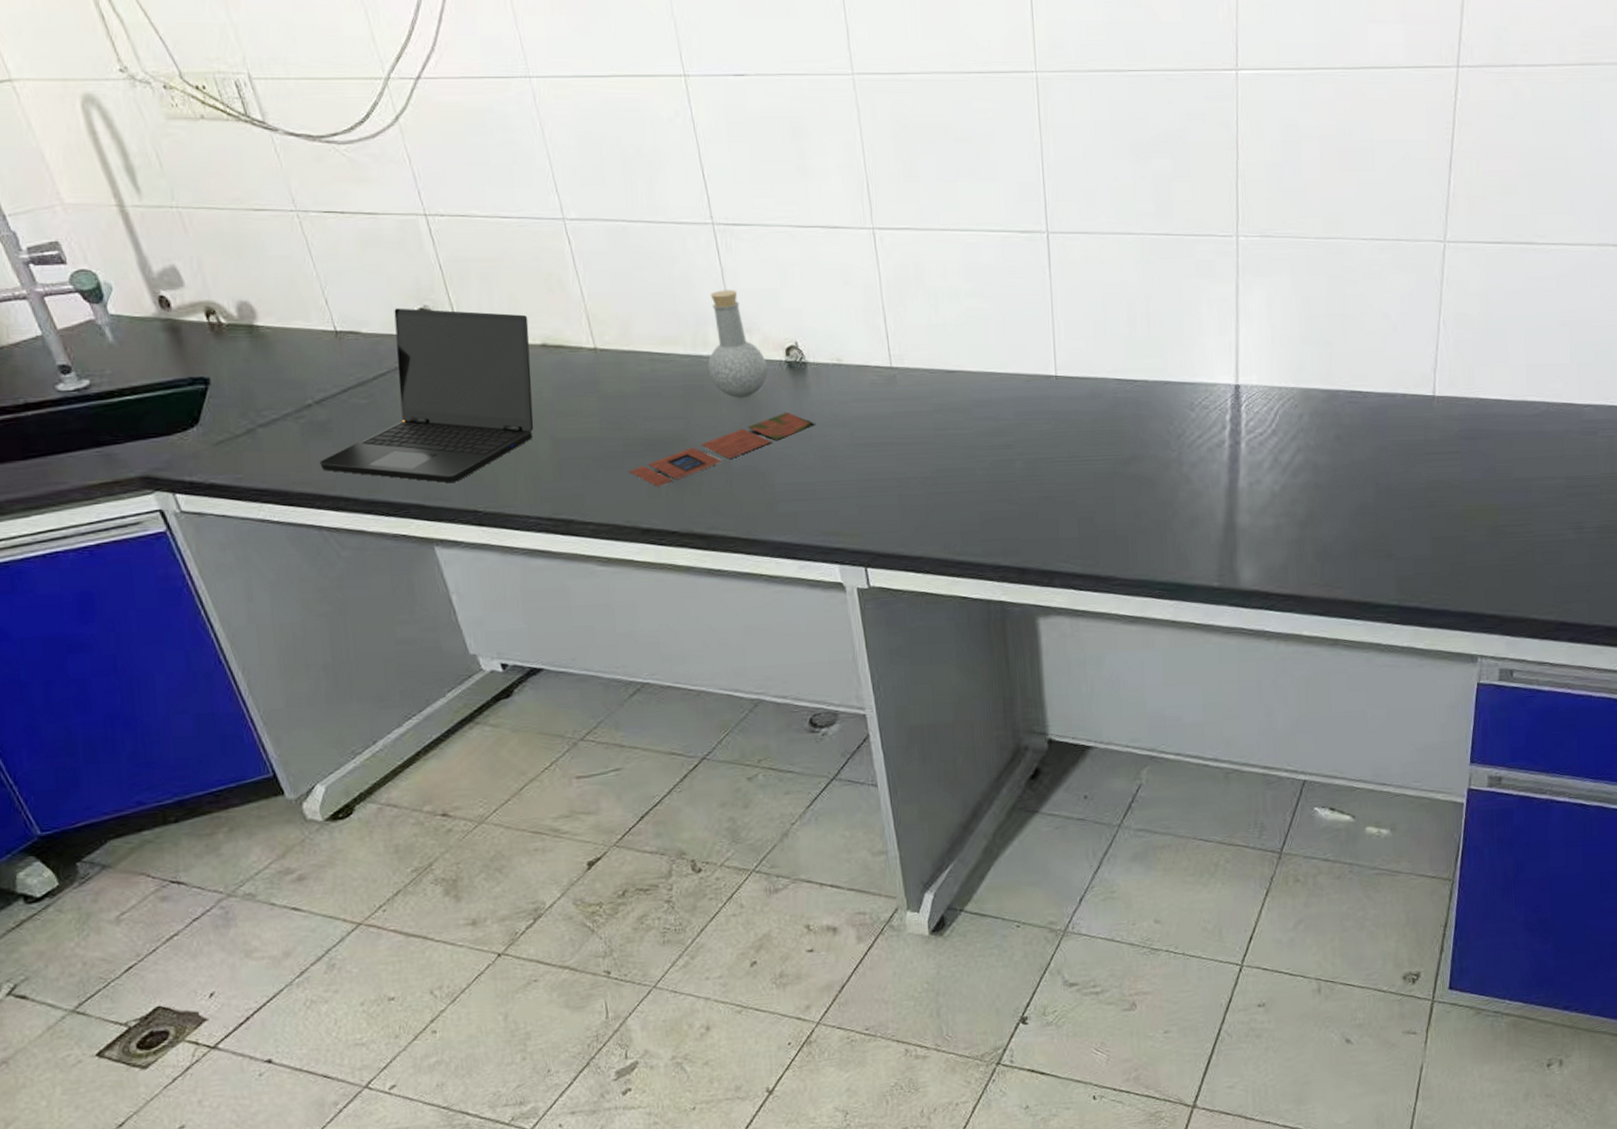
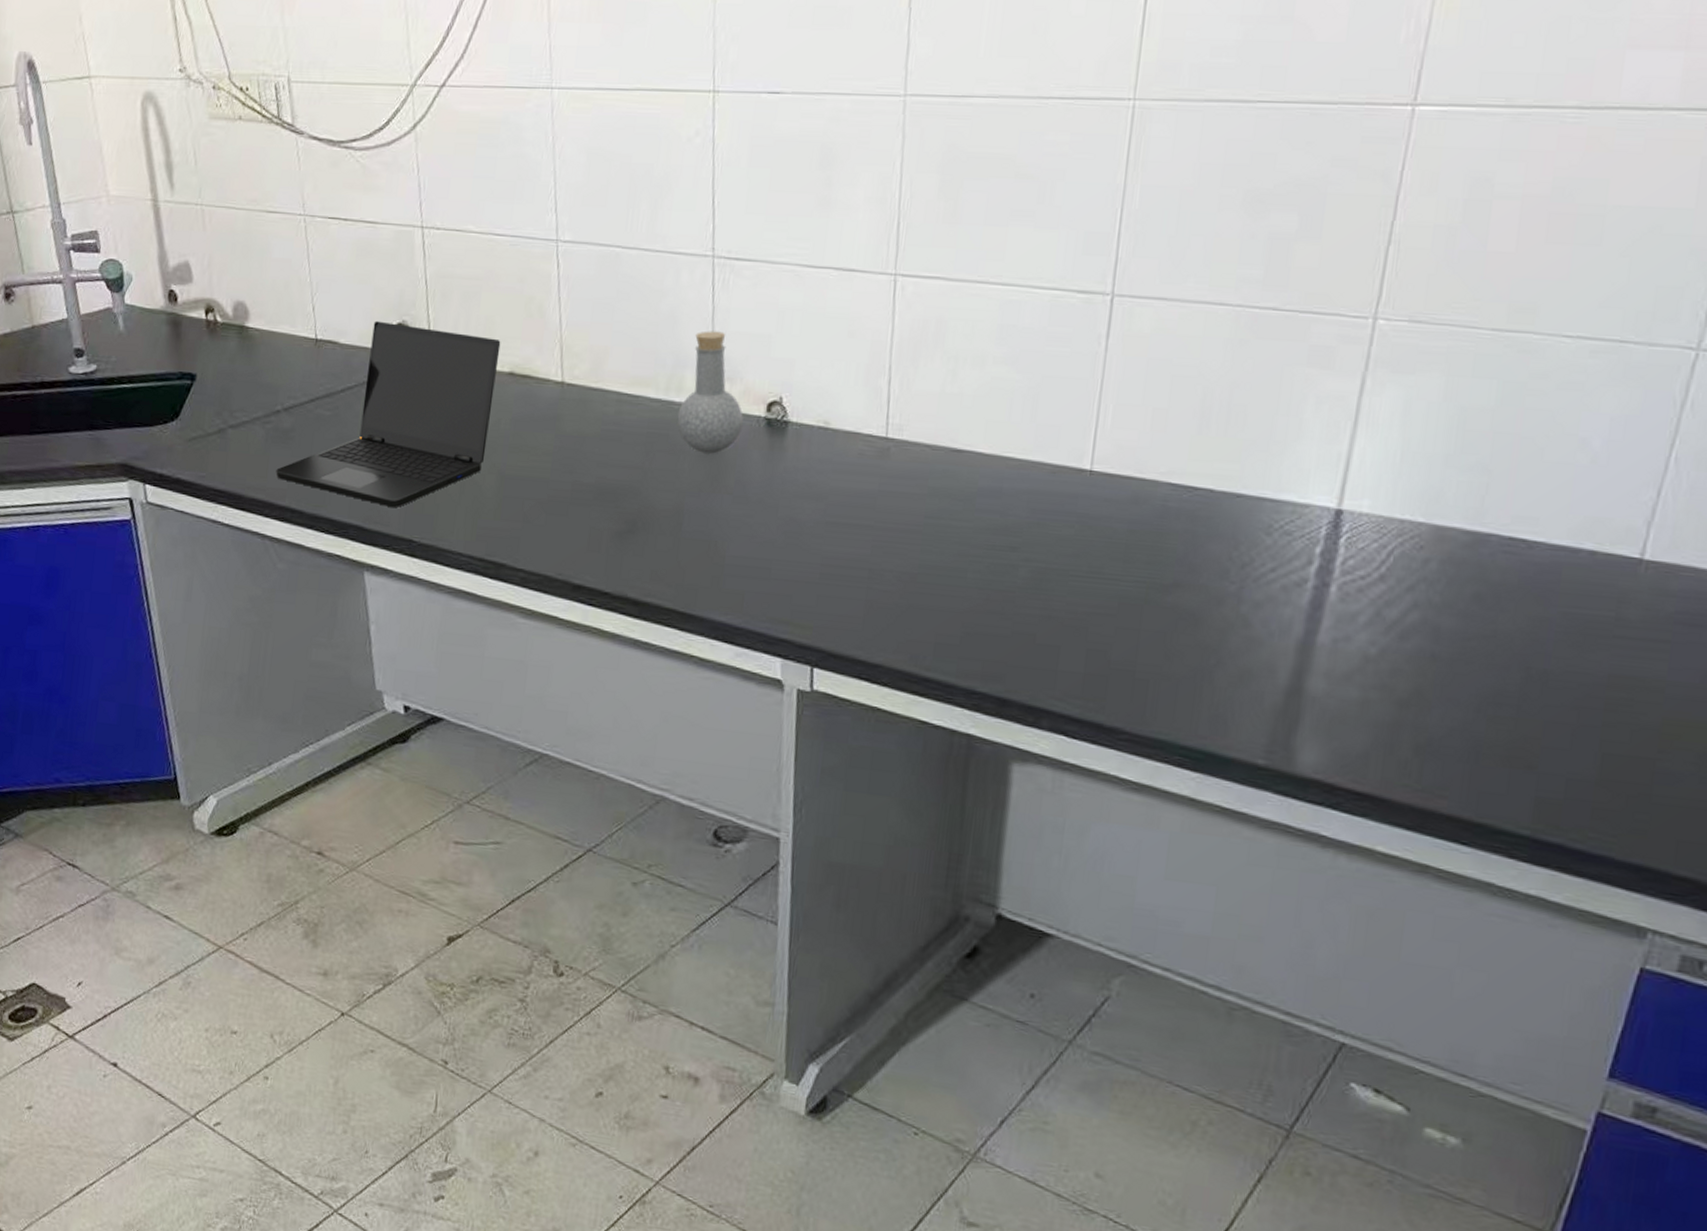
papers: present [629,411,817,487] -> none [572,475,787,542]

